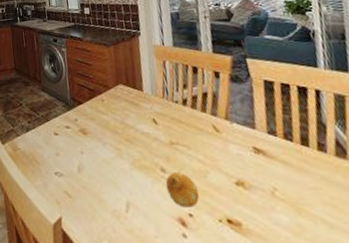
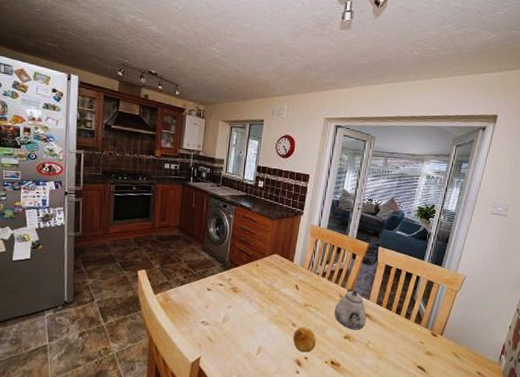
teapot: none [210,117,262,173] -> present [334,289,367,330]

